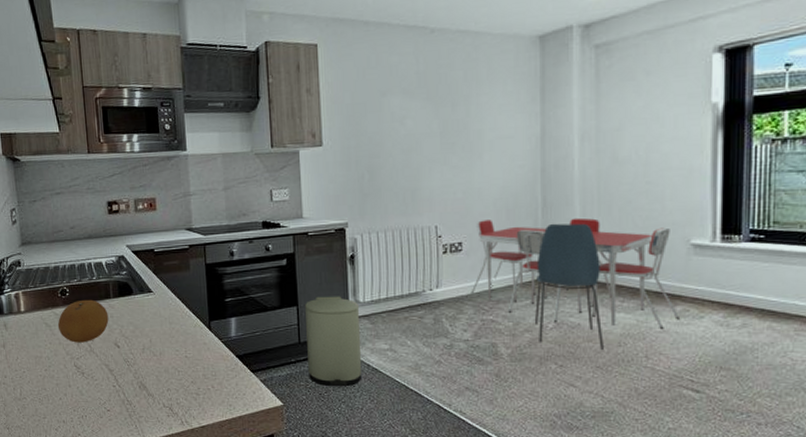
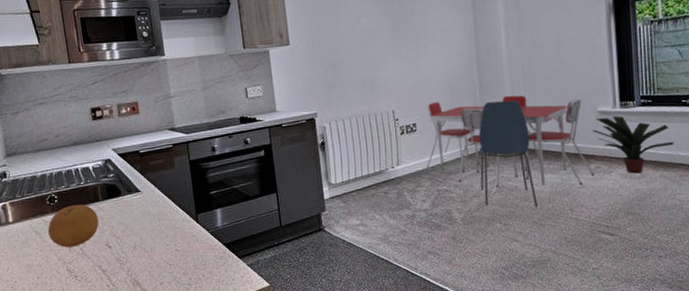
pedal bin: present [305,296,362,387] -> none [284,180,339,264]
potted plant: none [682,251,790,322] -> present [592,116,674,174]

